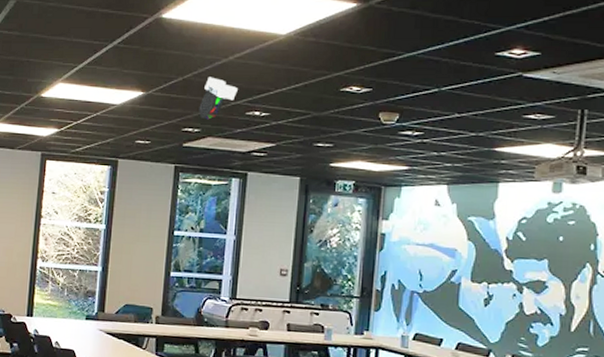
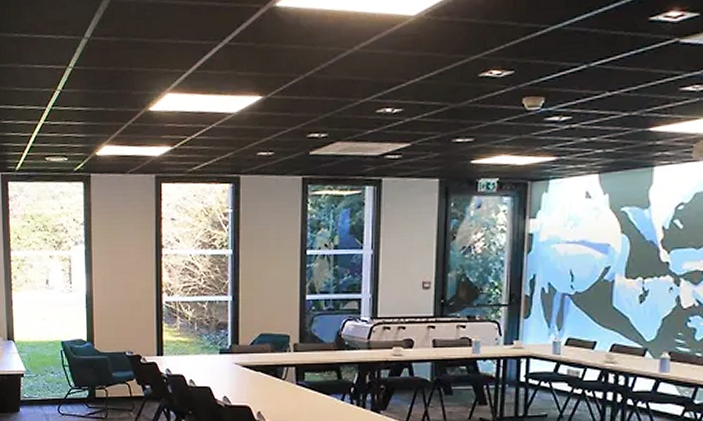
security camera: present [199,77,238,120] -> none [324,72,366,122]

